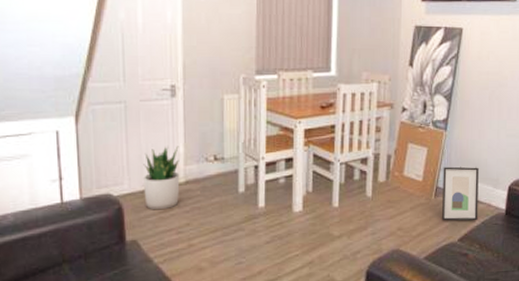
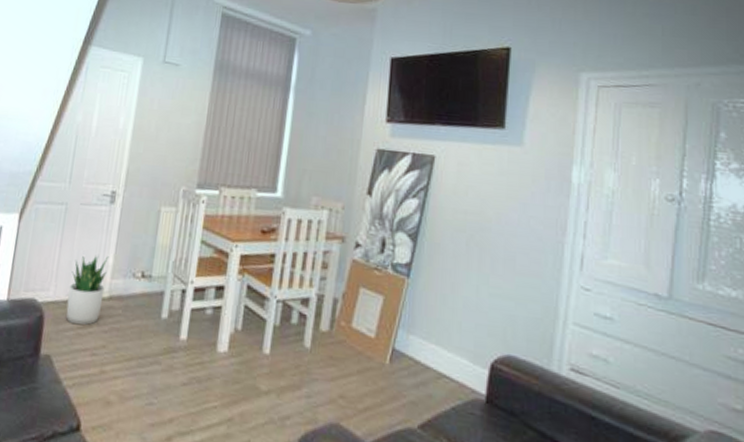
picture frame: present [441,166,479,222] -> none [397,323,450,405]

